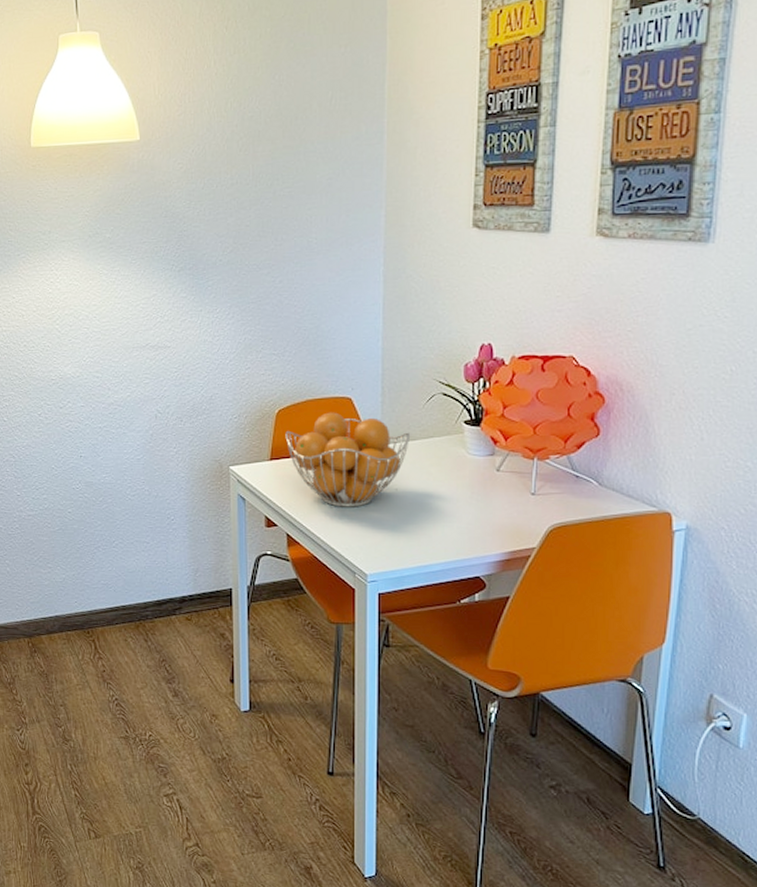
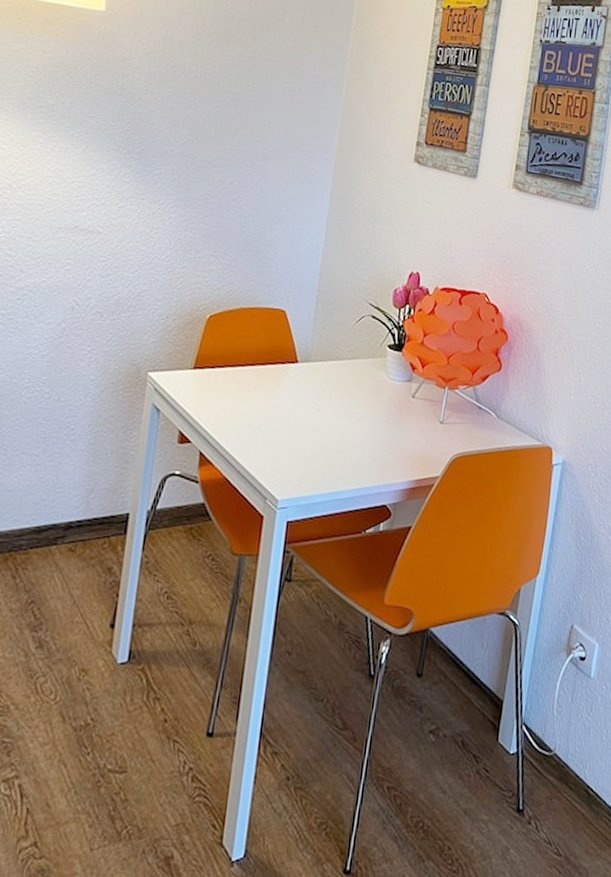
fruit basket: present [285,412,411,507] -> none [213,323,338,426]

